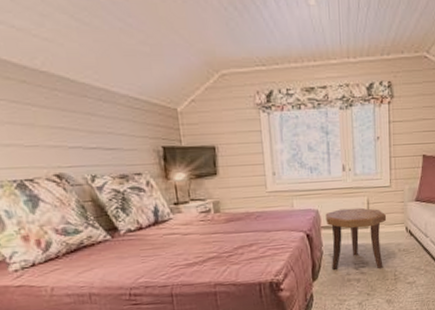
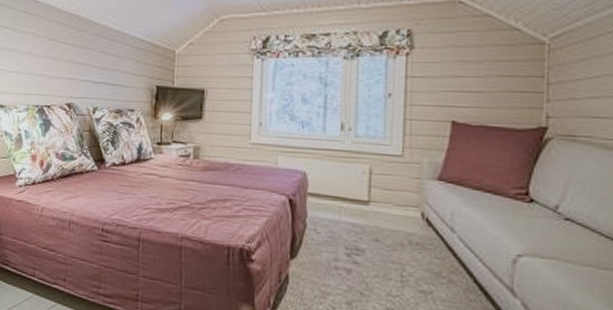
side table: present [325,207,387,270] -> none [314,175,395,262]

